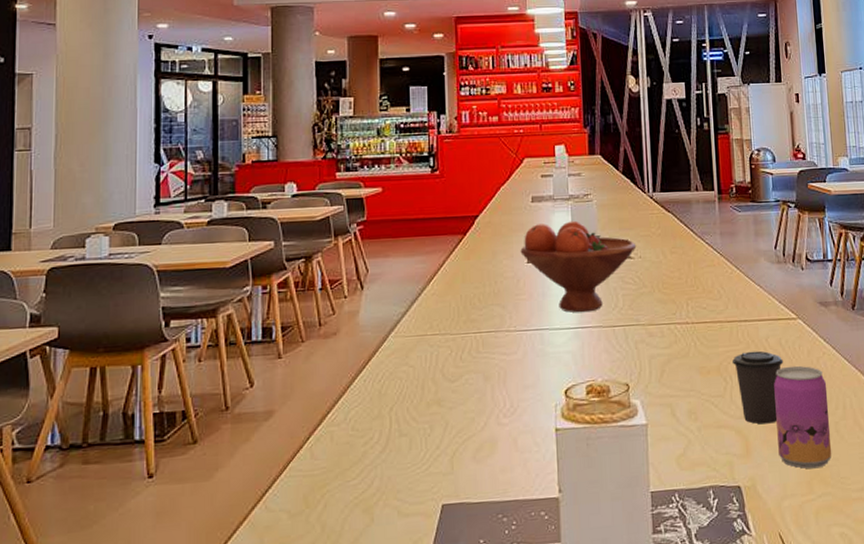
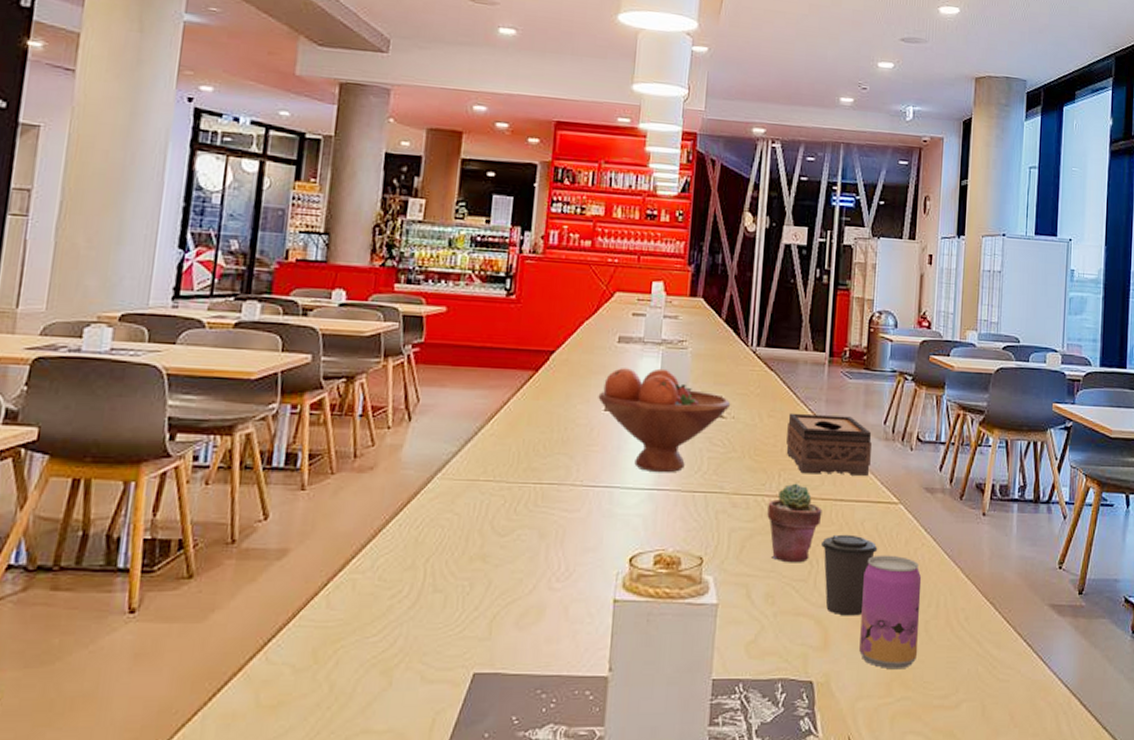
potted succulent: none [680,309,730,382] -> present [767,483,822,563]
tissue box: none [688,245,767,301] -> present [786,413,872,476]

